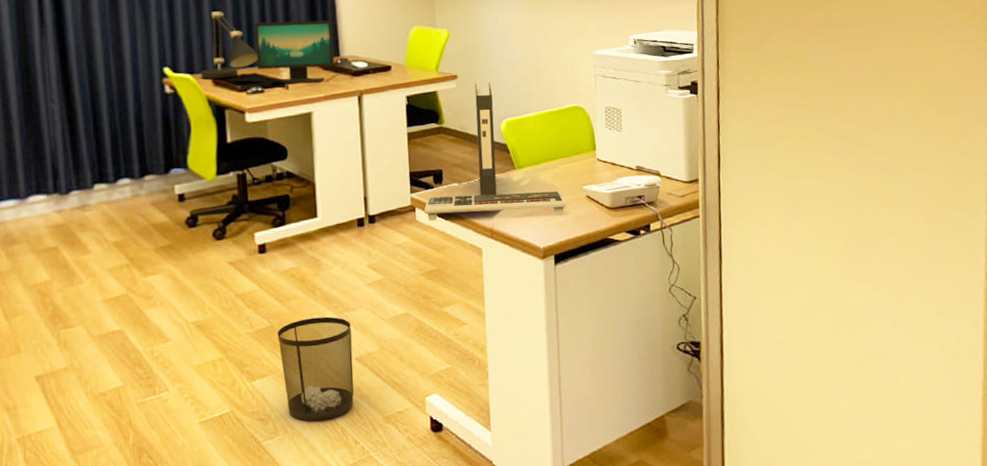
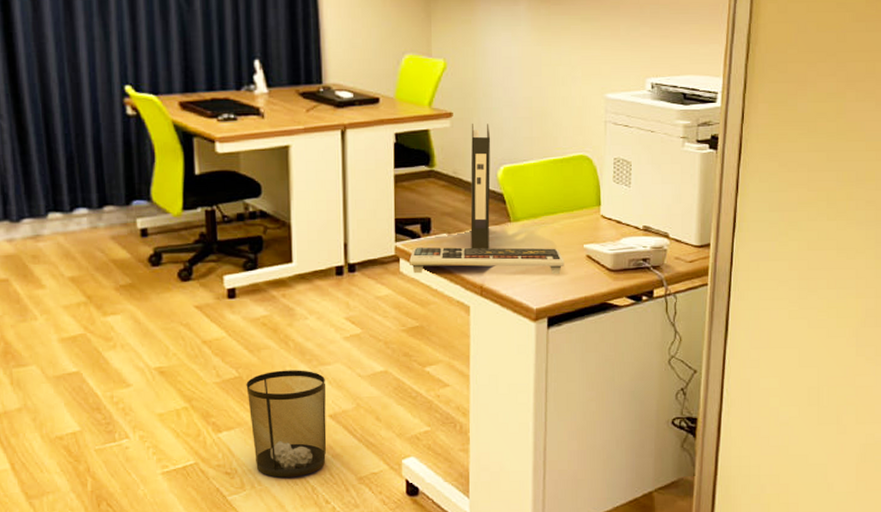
desk lamp: present [200,11,257,80] -> none [166,24,230,103]
computer monitor: present [254,20,334,85] -> none [227,40,316,114]

